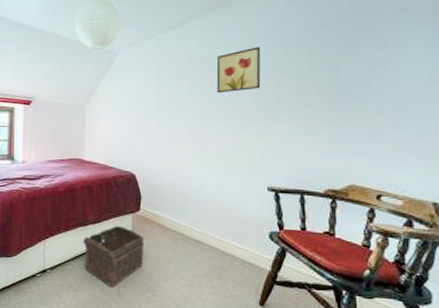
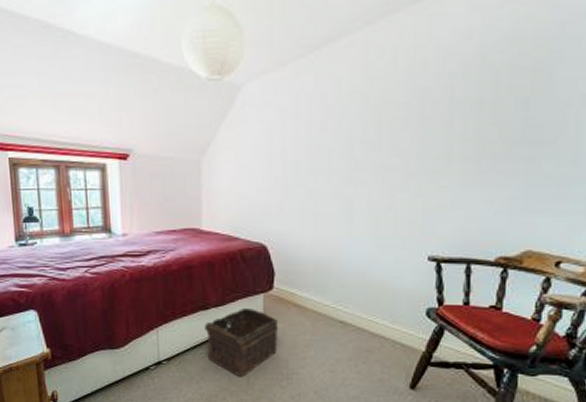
wall art: present [216,46,261,94] -> none [372,74,432,140]

